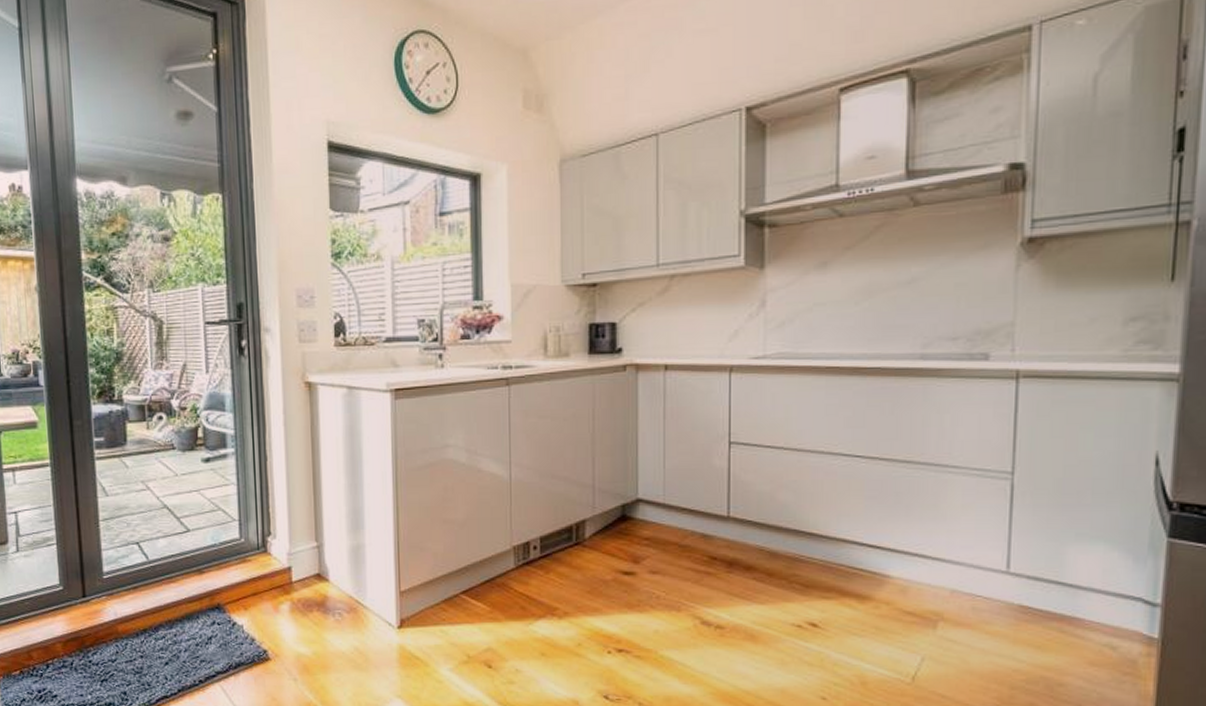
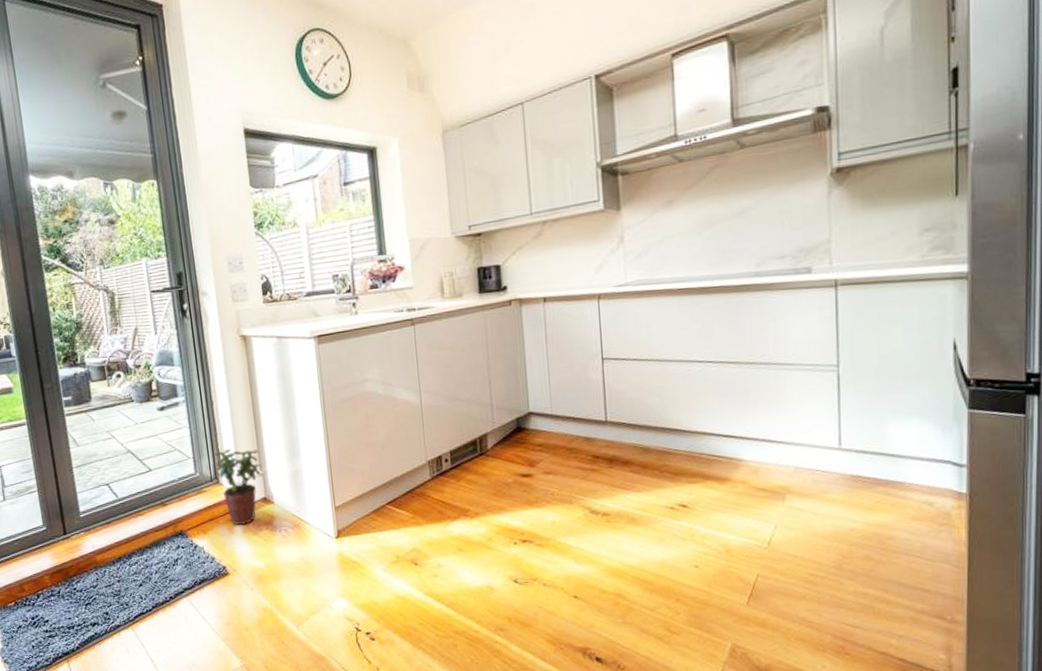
potted plant: none [263,513,319,603] -> present [214,448,263,525]

